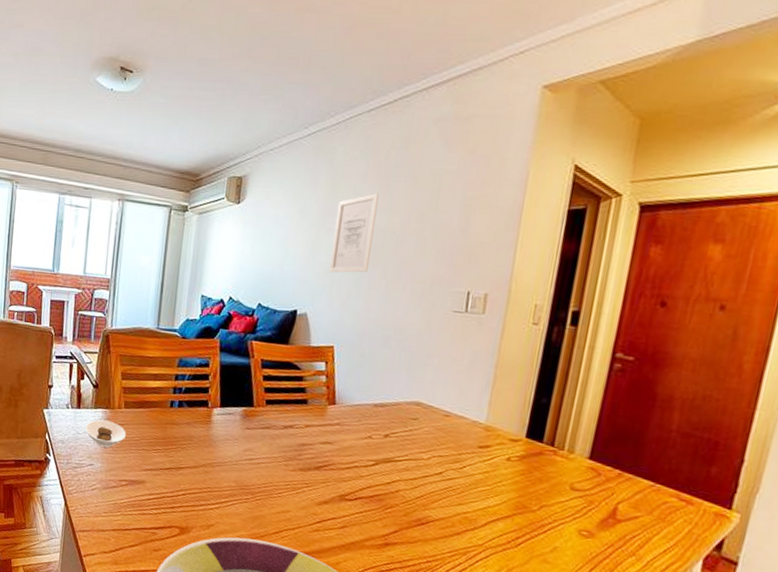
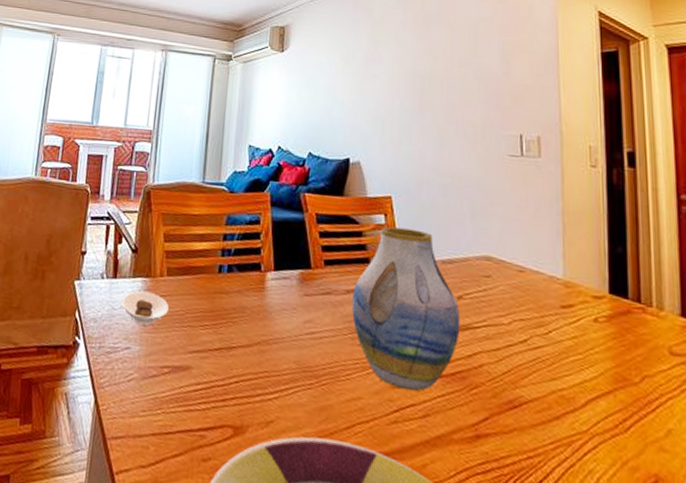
vase: none [287,373,386,508] -> present [351,226,461,391]
wall art: present [328,192,379,273] -> none [378,39,419,119]

